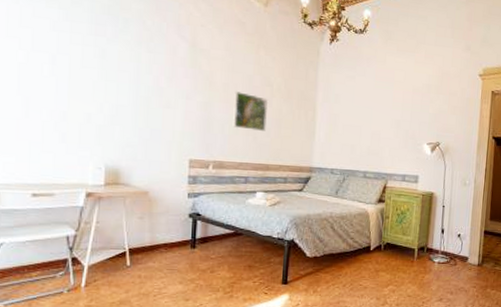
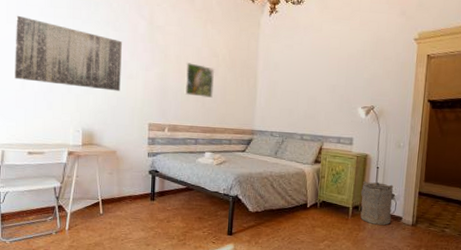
wall art: none [15,28,157,122] -> present [15,15,122,91]
laundry hamper: none [426,220,462,266] -> present [360,181,396,225]

